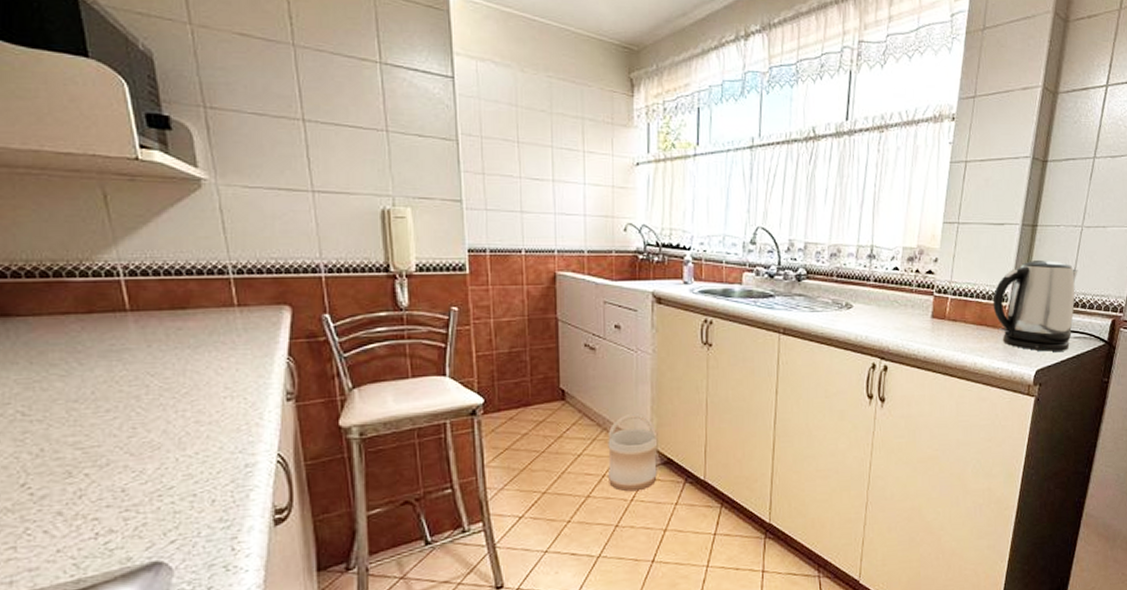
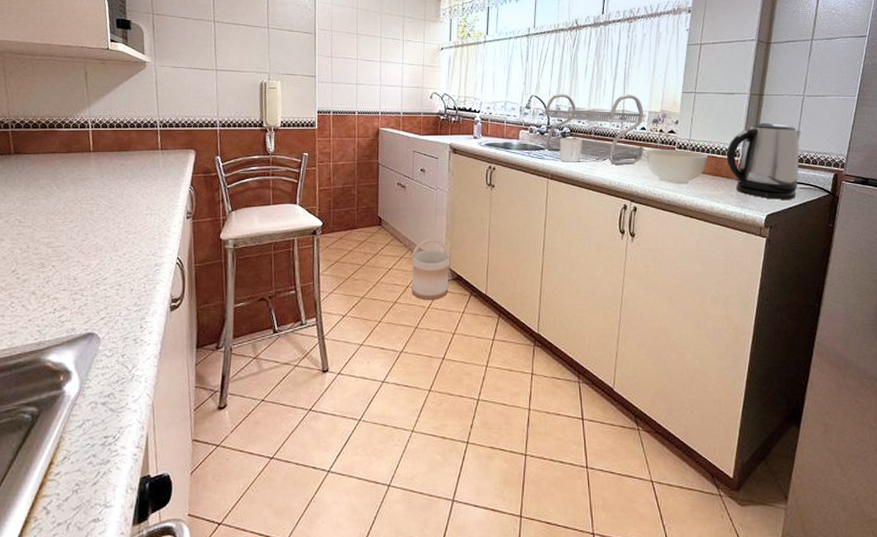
dish rack: none [773,225,899,314] -> present [543,94,645,165]
mug: none [793,282,823,313] -> present [559,138,583,162]
bowl: none [900,293,972,336] -> present [647,148,708,183]

